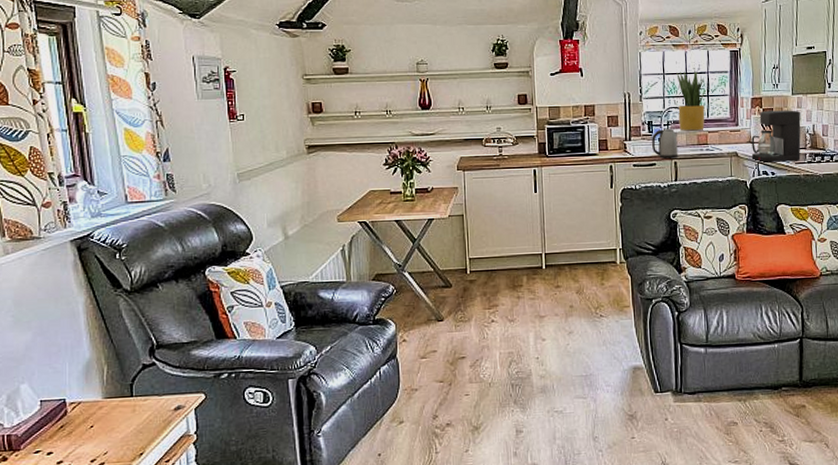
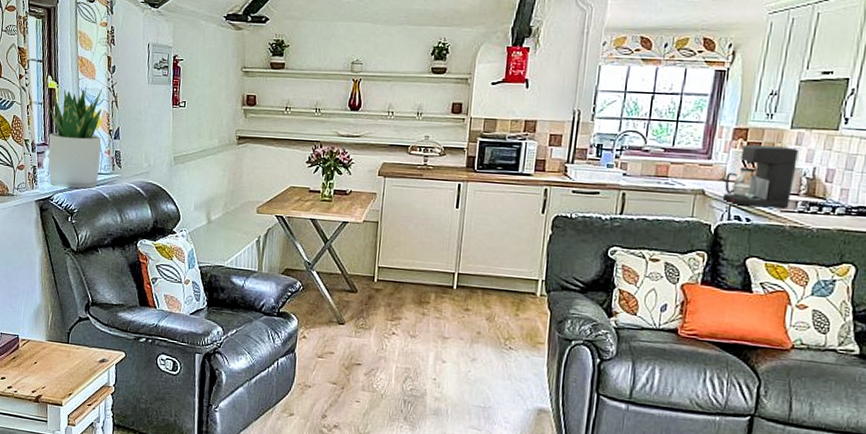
planter: none [76,105,149,222] -> present [48,85,103,189]
kettle: present [652,128,678,159] -> none [598,153,633,189]
planter: present [676,68,708,131] -> none [635,87,679,161]

